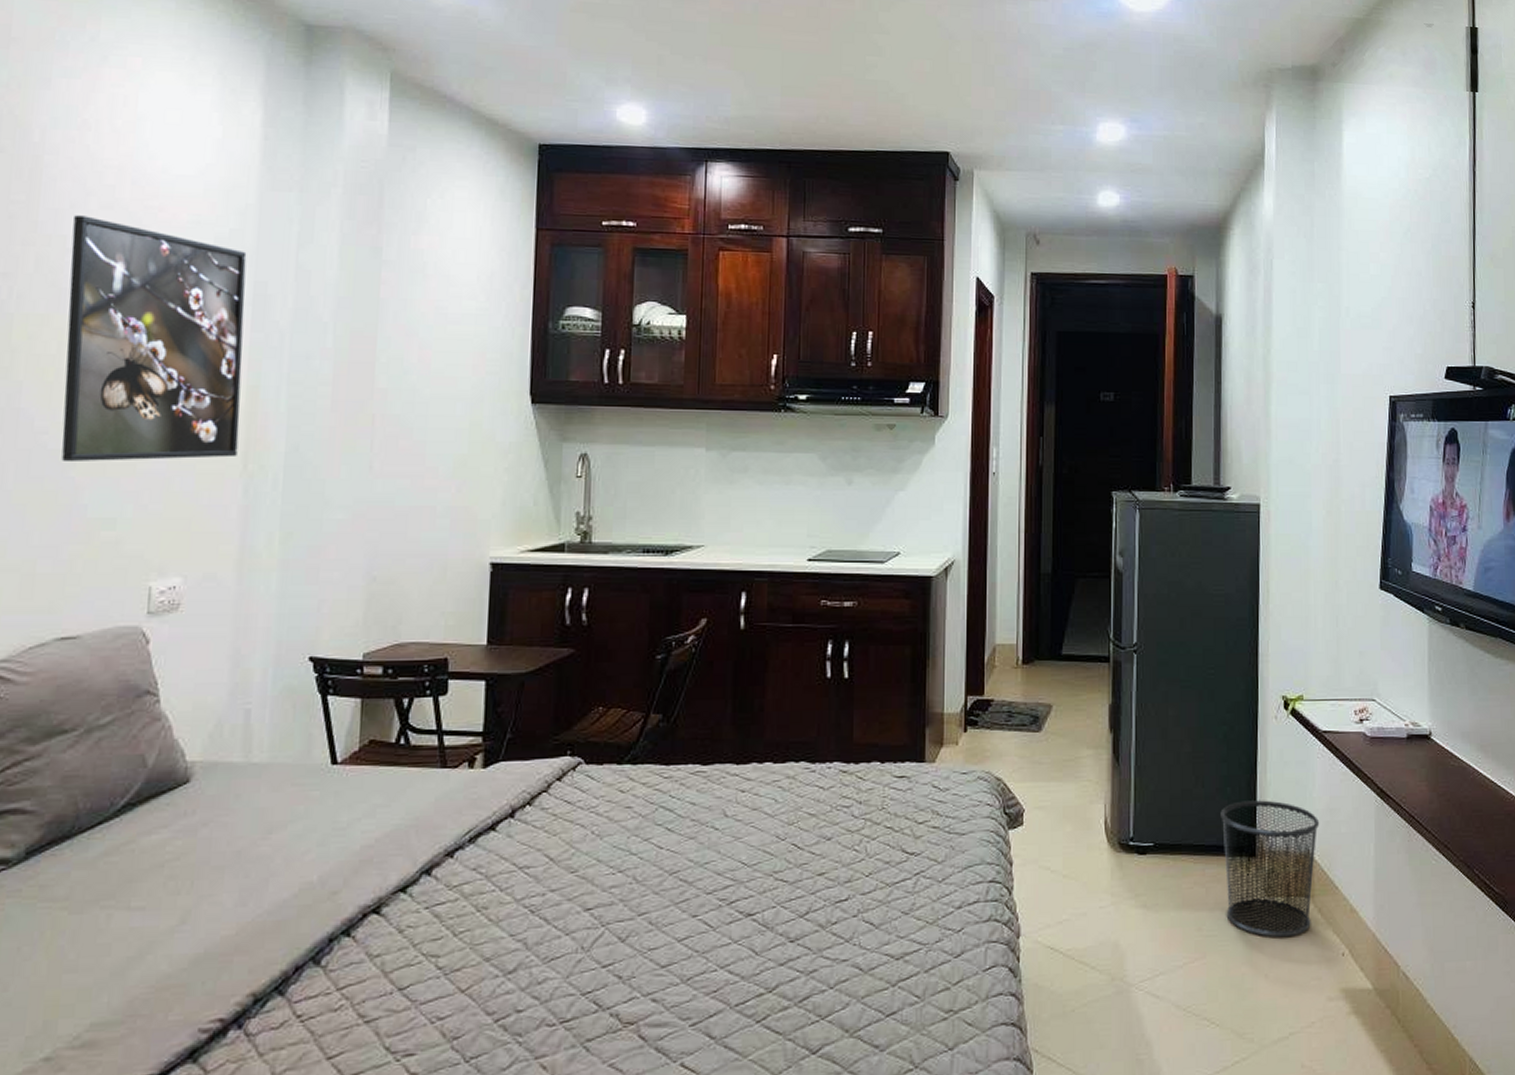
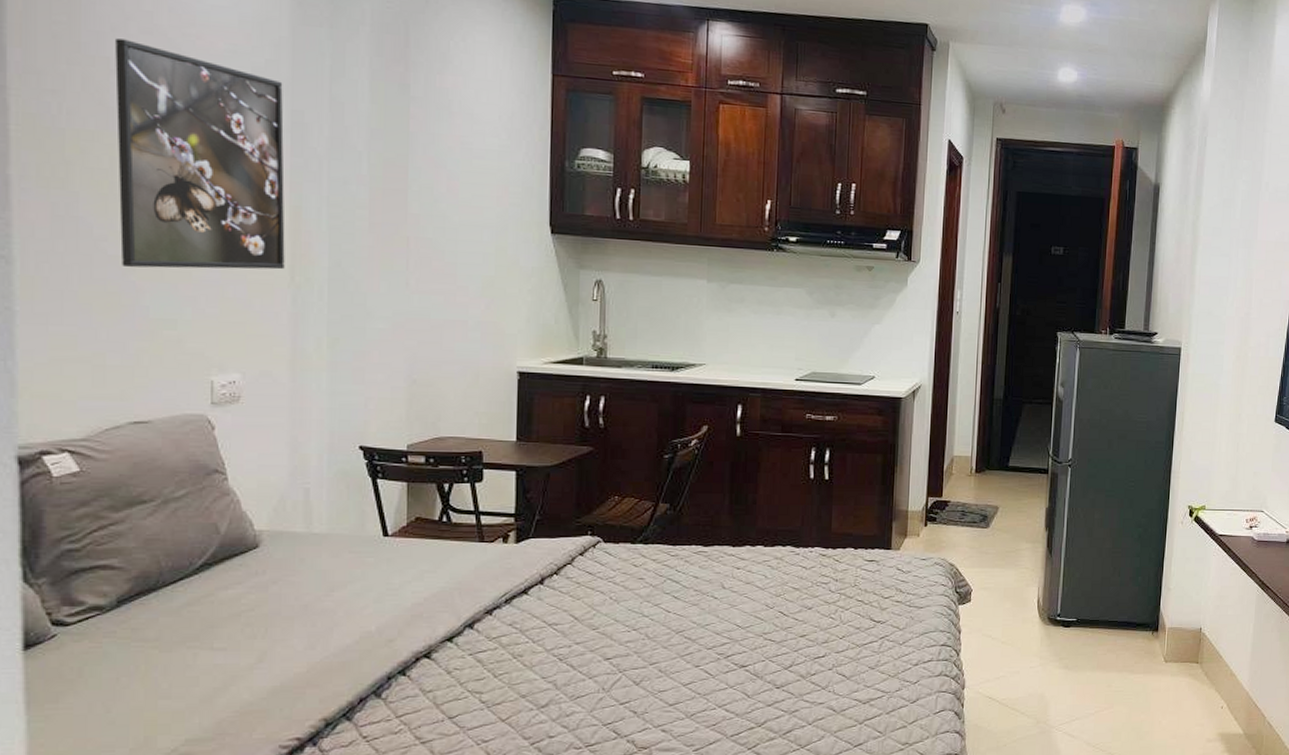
waste bin: present [1220,800,1320,938] -> none [1131,587,1212,694]

